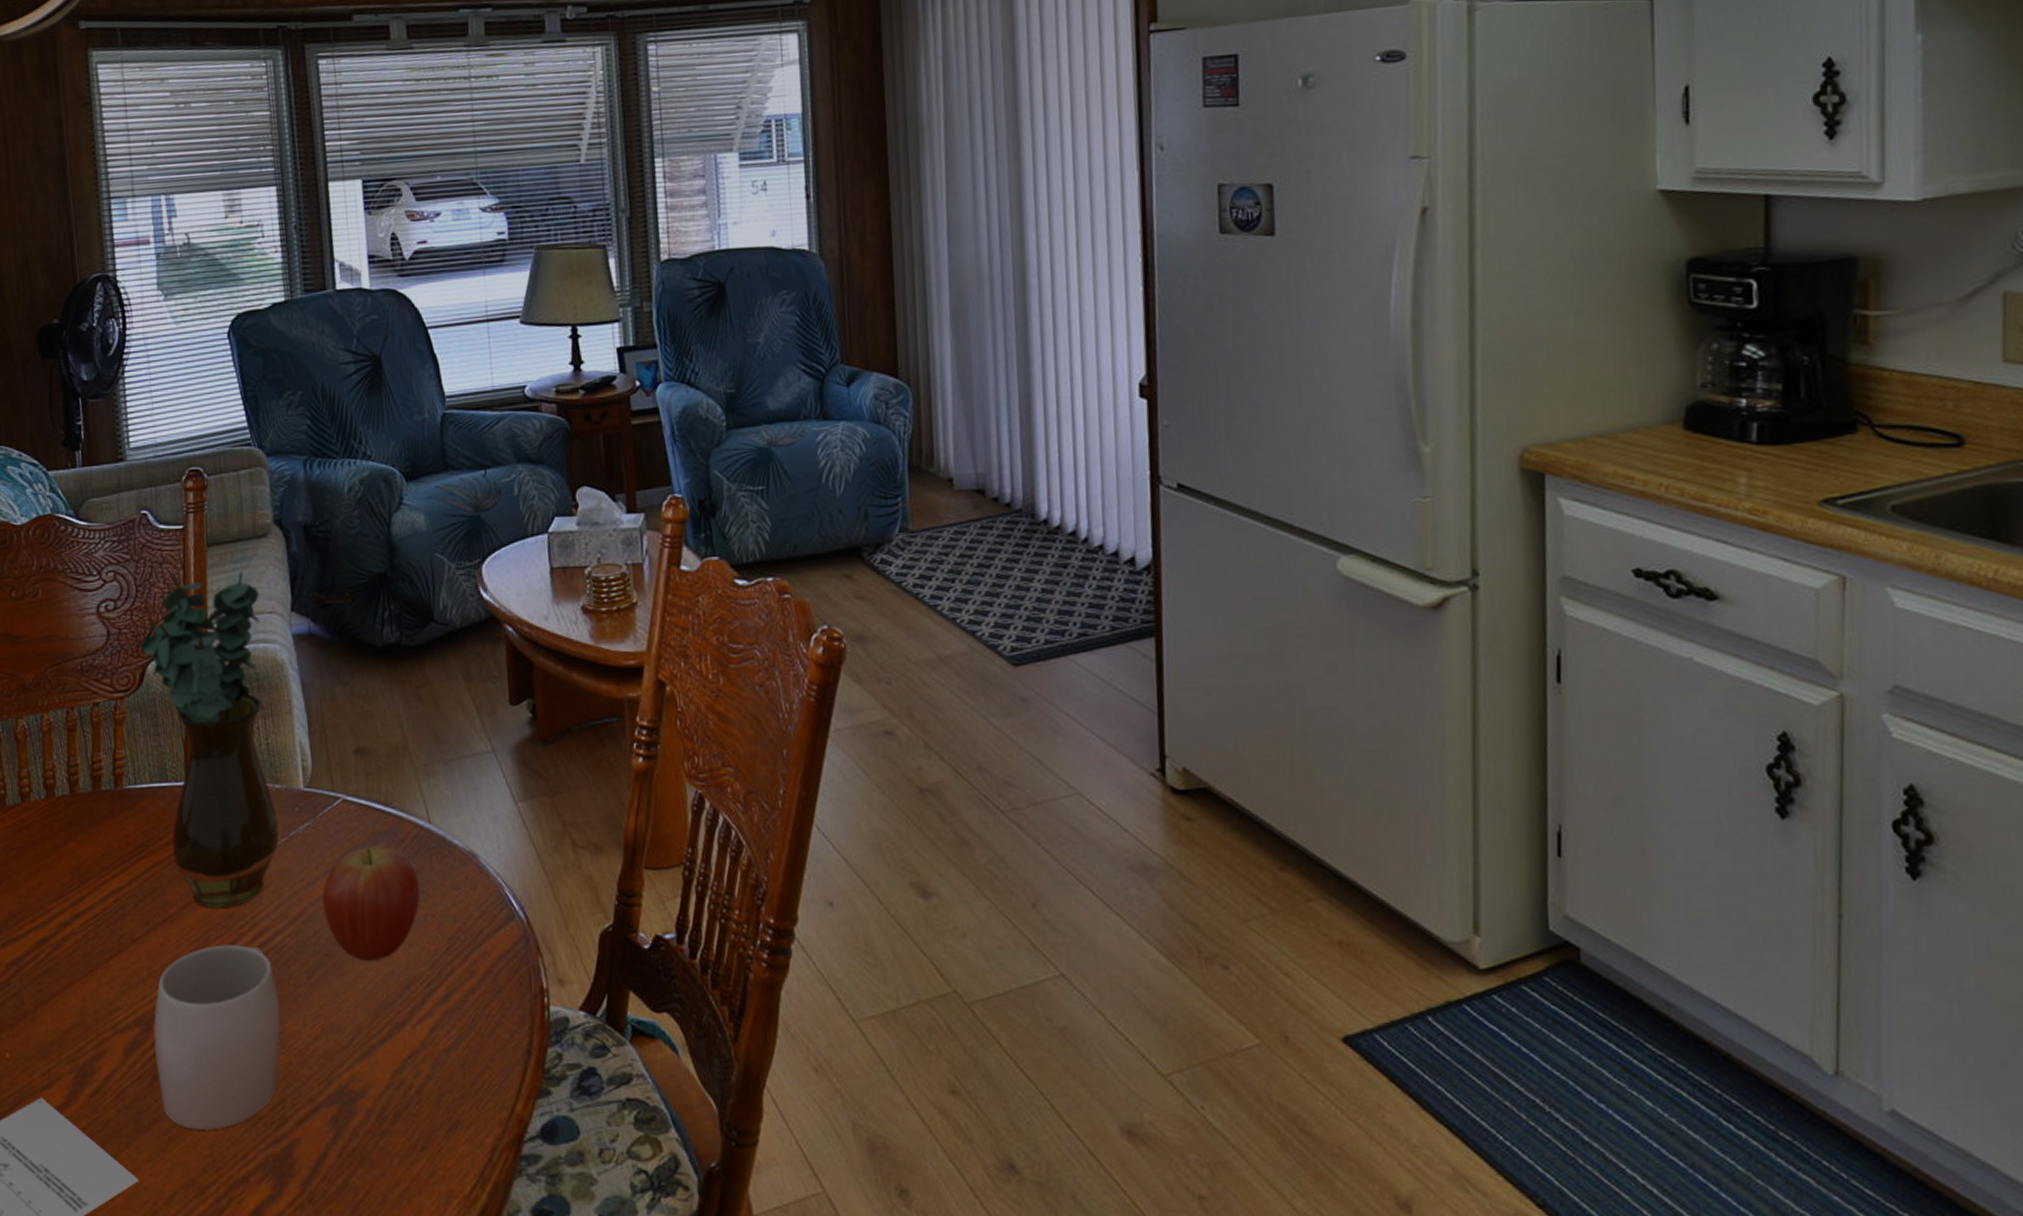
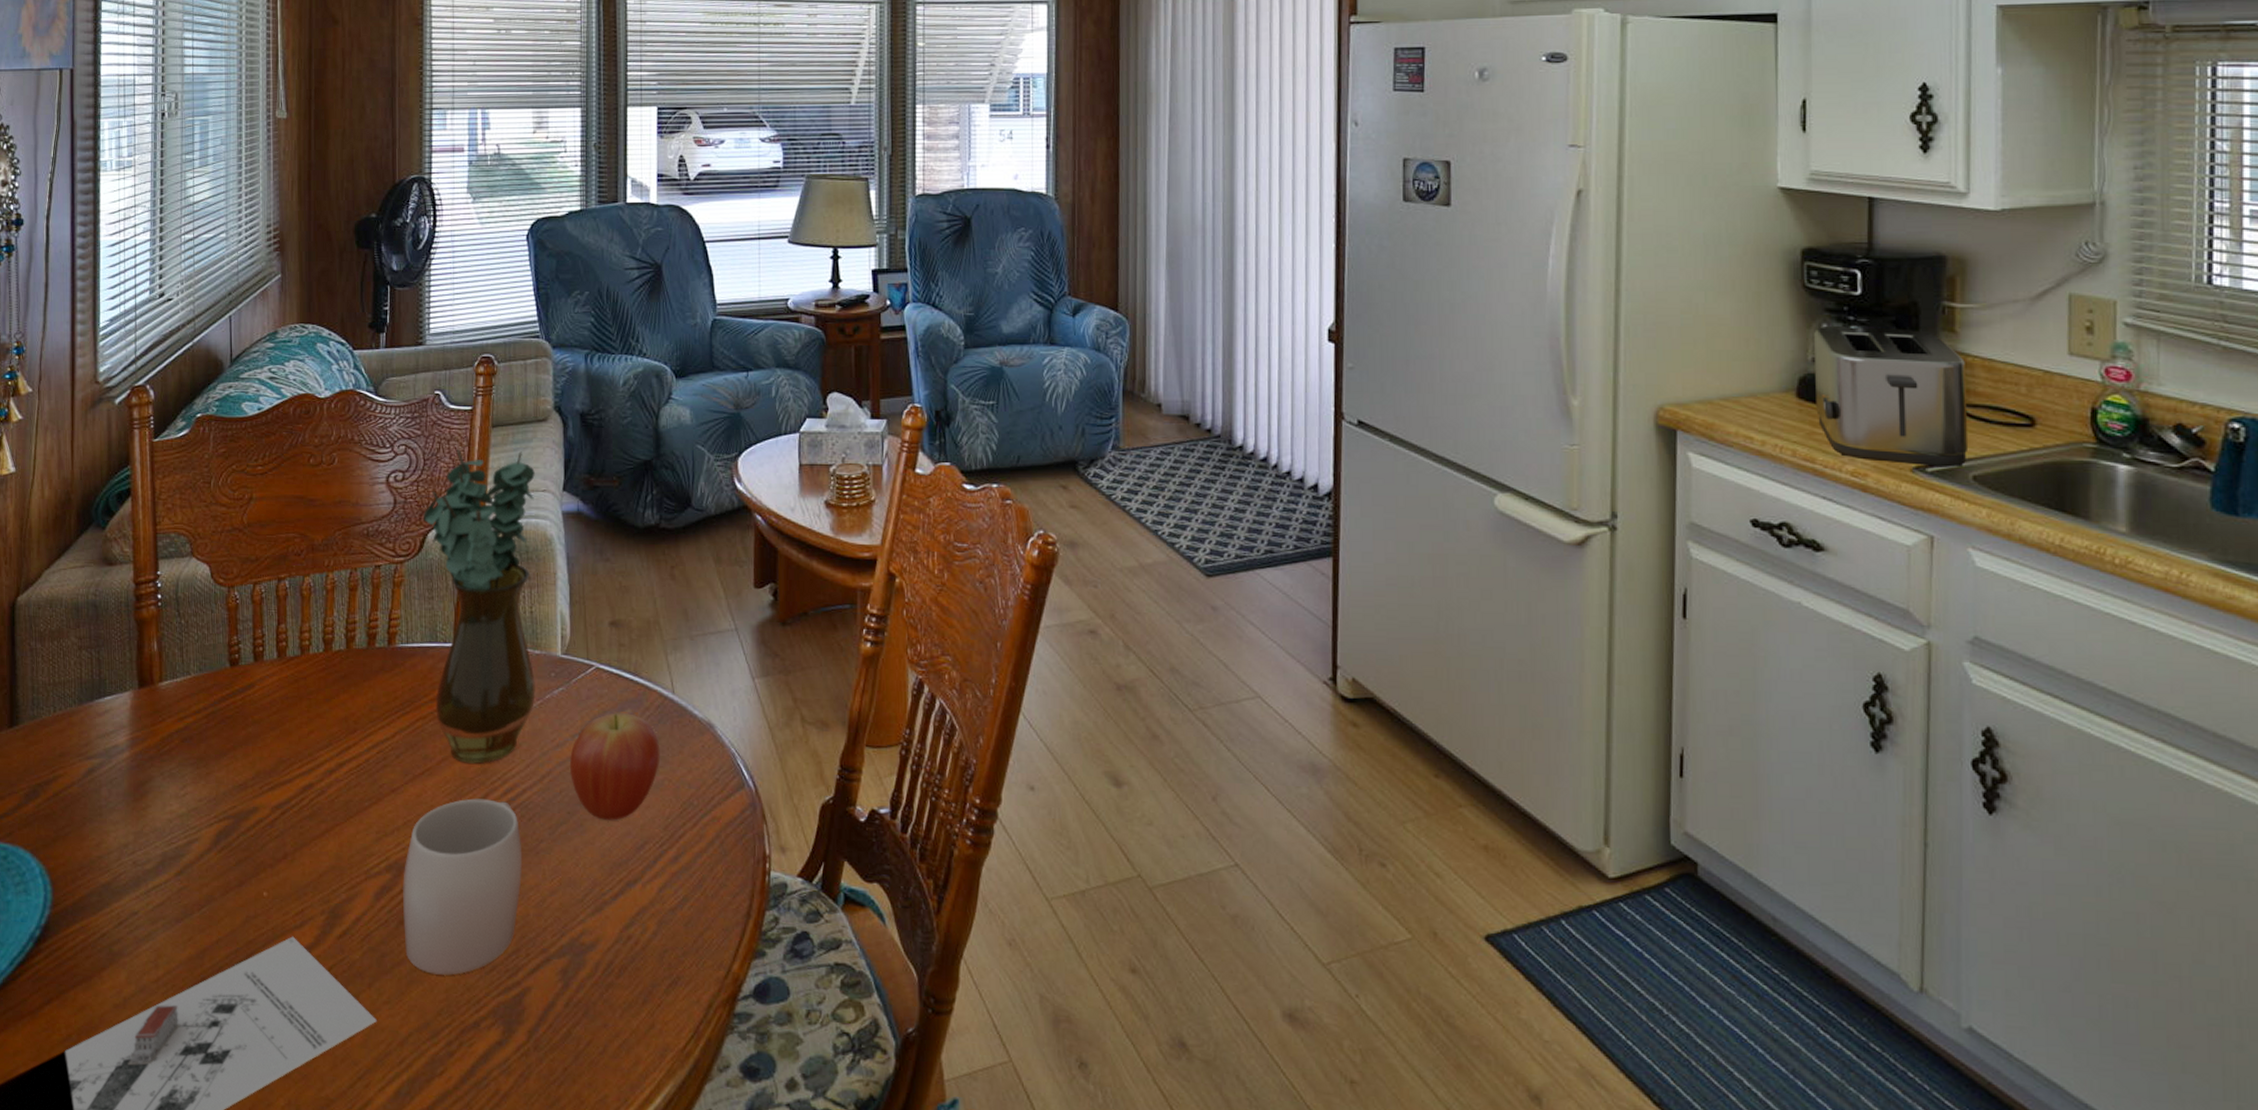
toaster: none [1703,343,1886,498] -> present [1814,327,1969,467]

